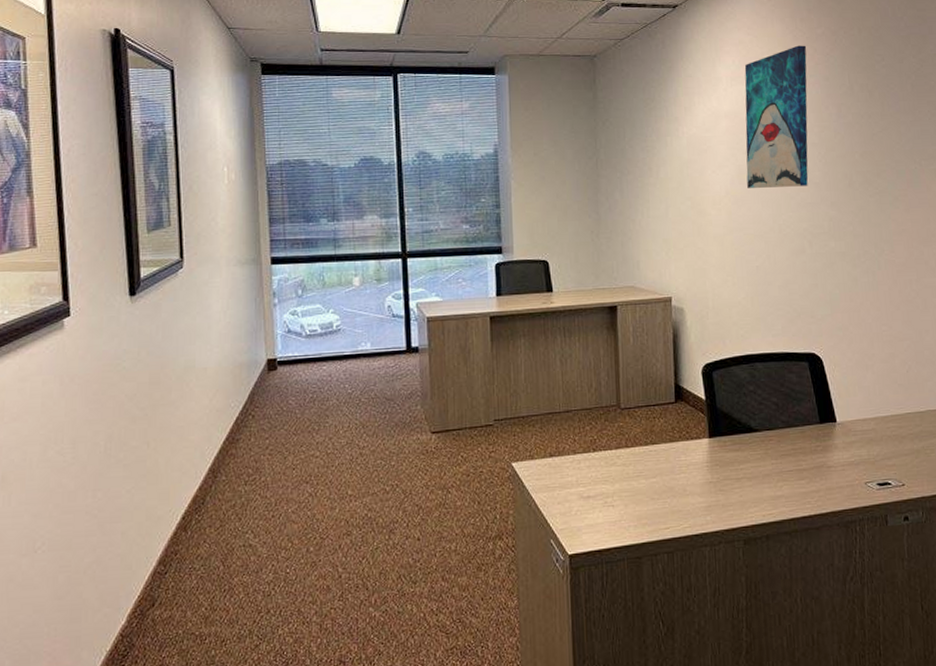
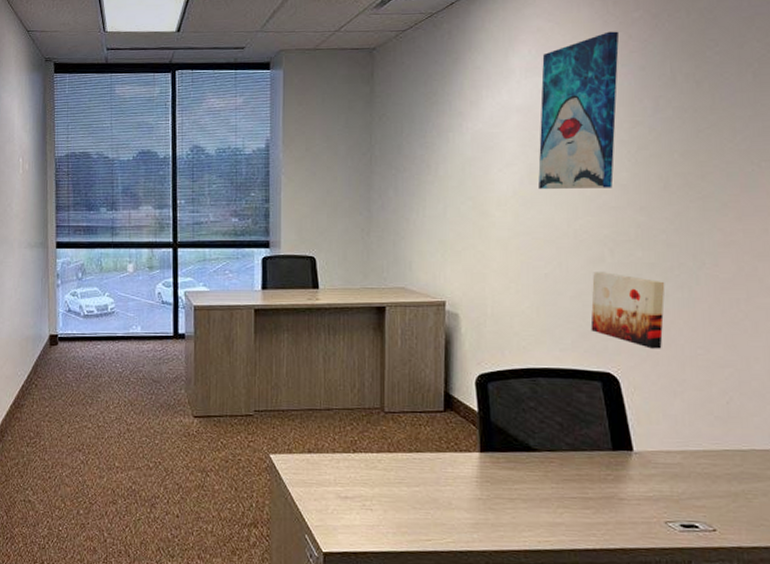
wall art: none [796,262,855,329] -> present [590,272,665,349]

